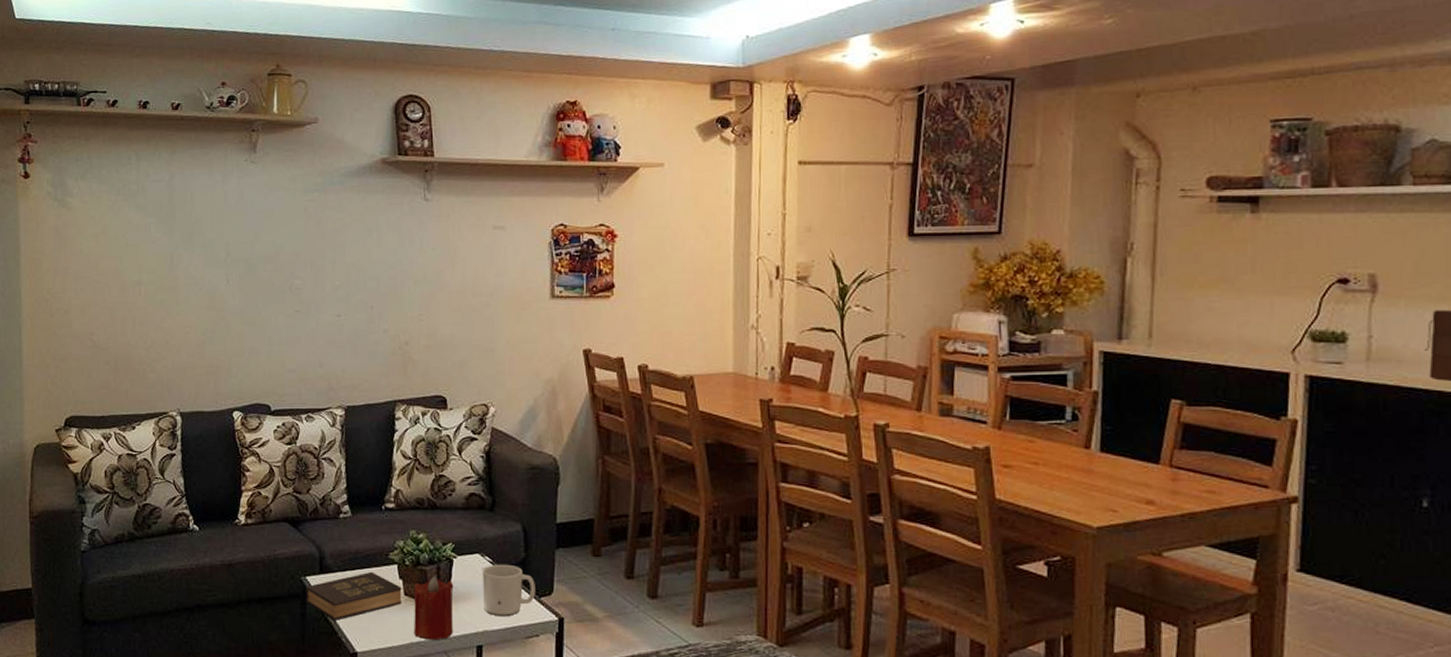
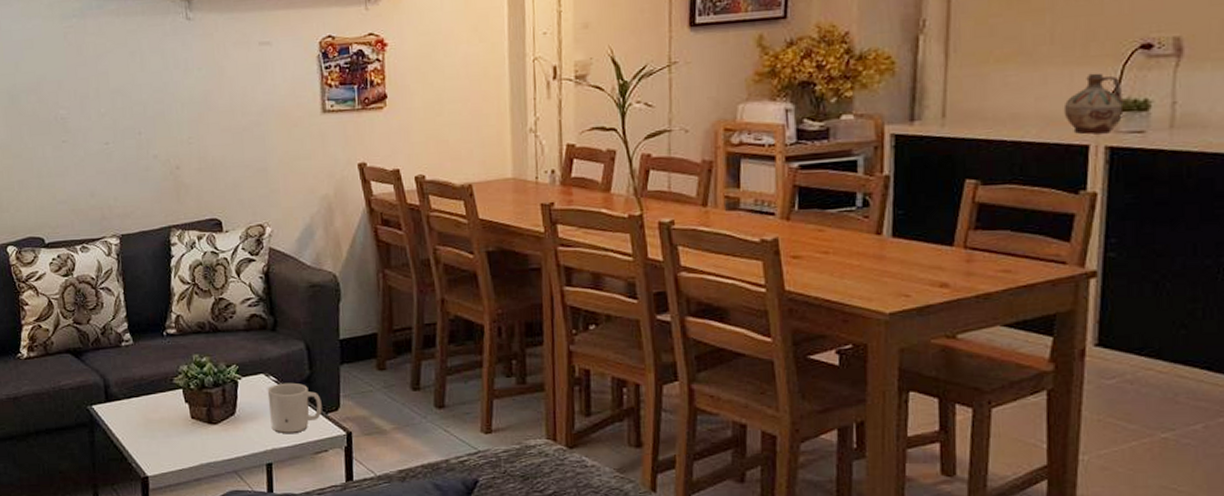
hardback book: present [305,571,402,620] -> none [92,397,189,447]
candle: present [414,576,454,641] -> none [200,398,242,461]
ceramic jug: none [1265,304,1322,363] -> present [1063,73,1124,135]

